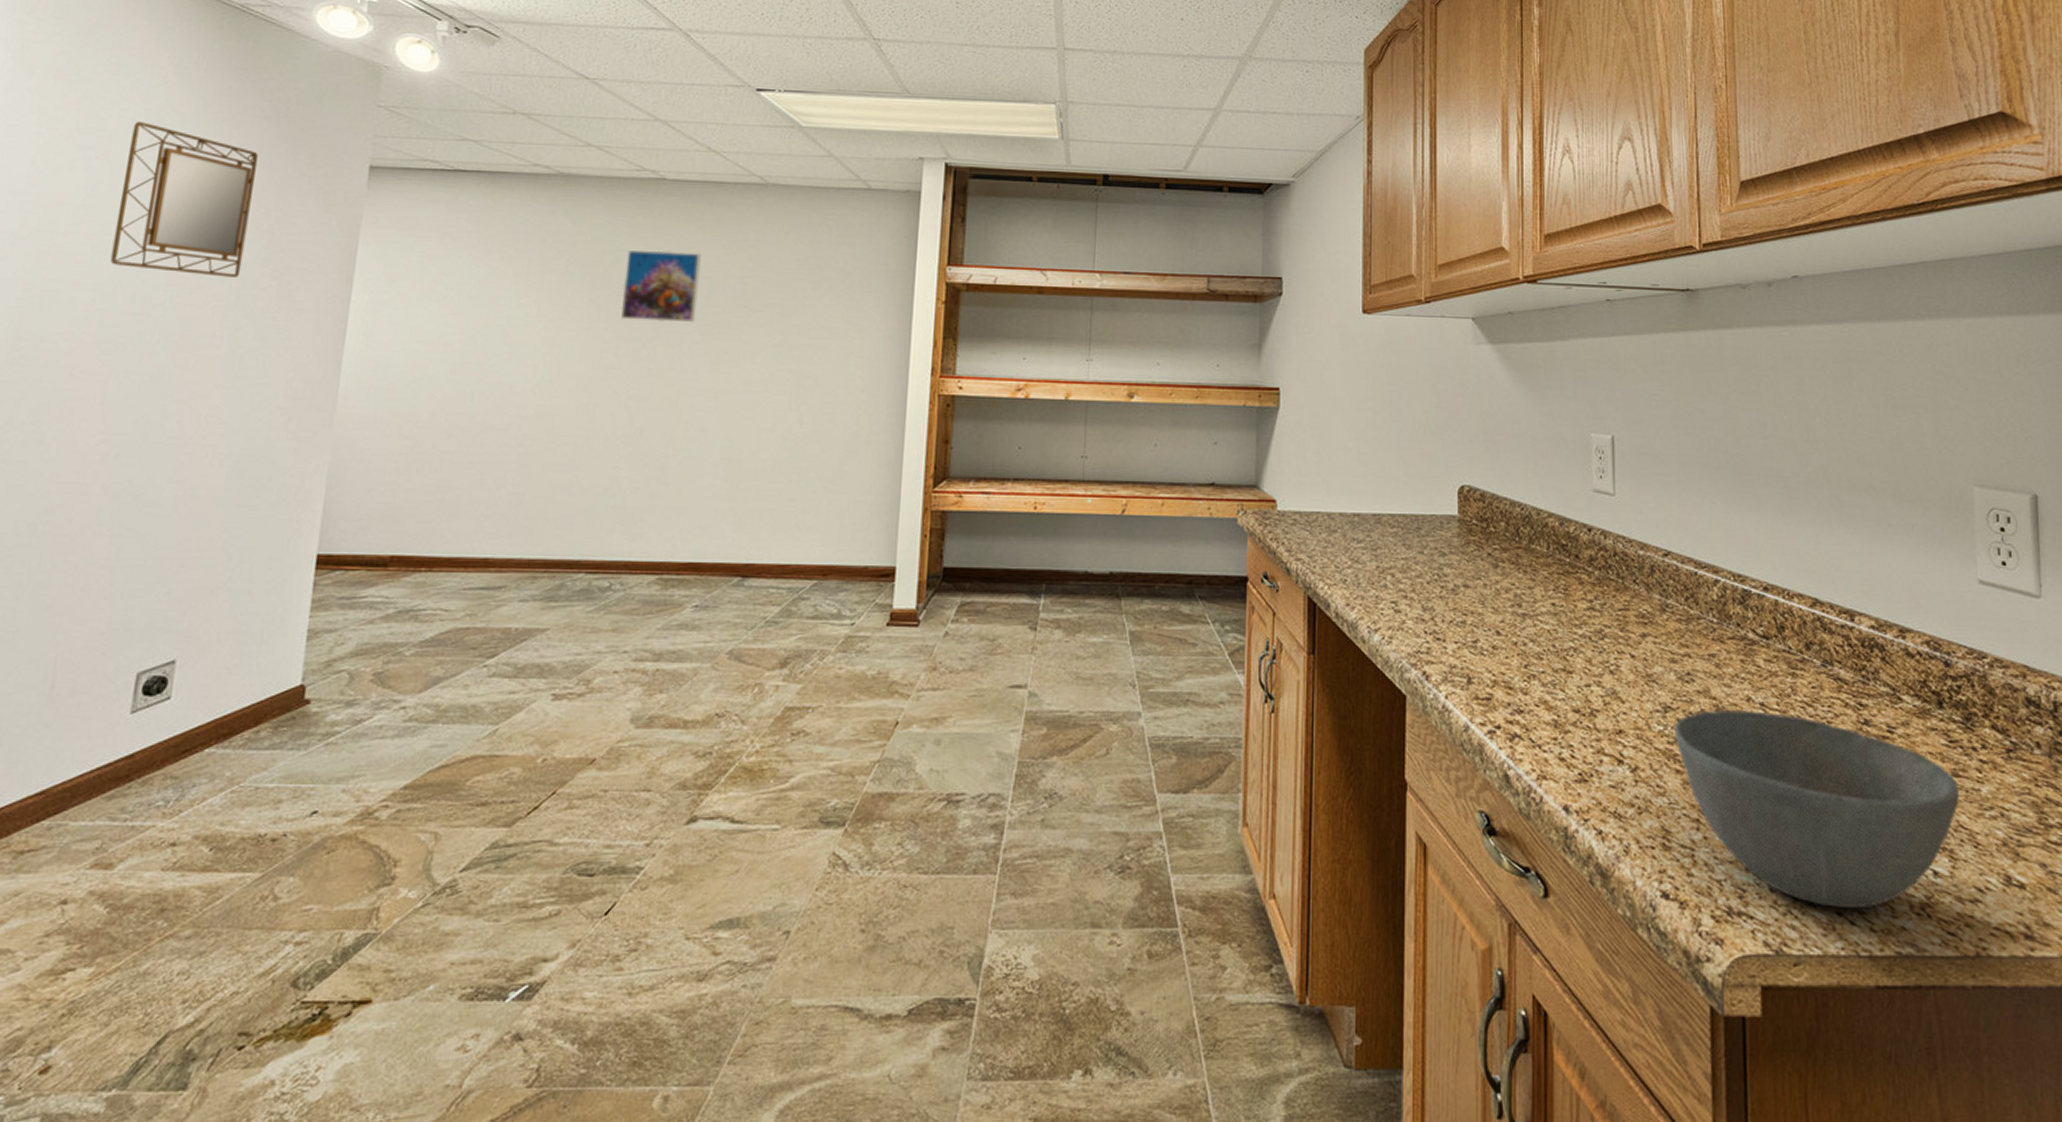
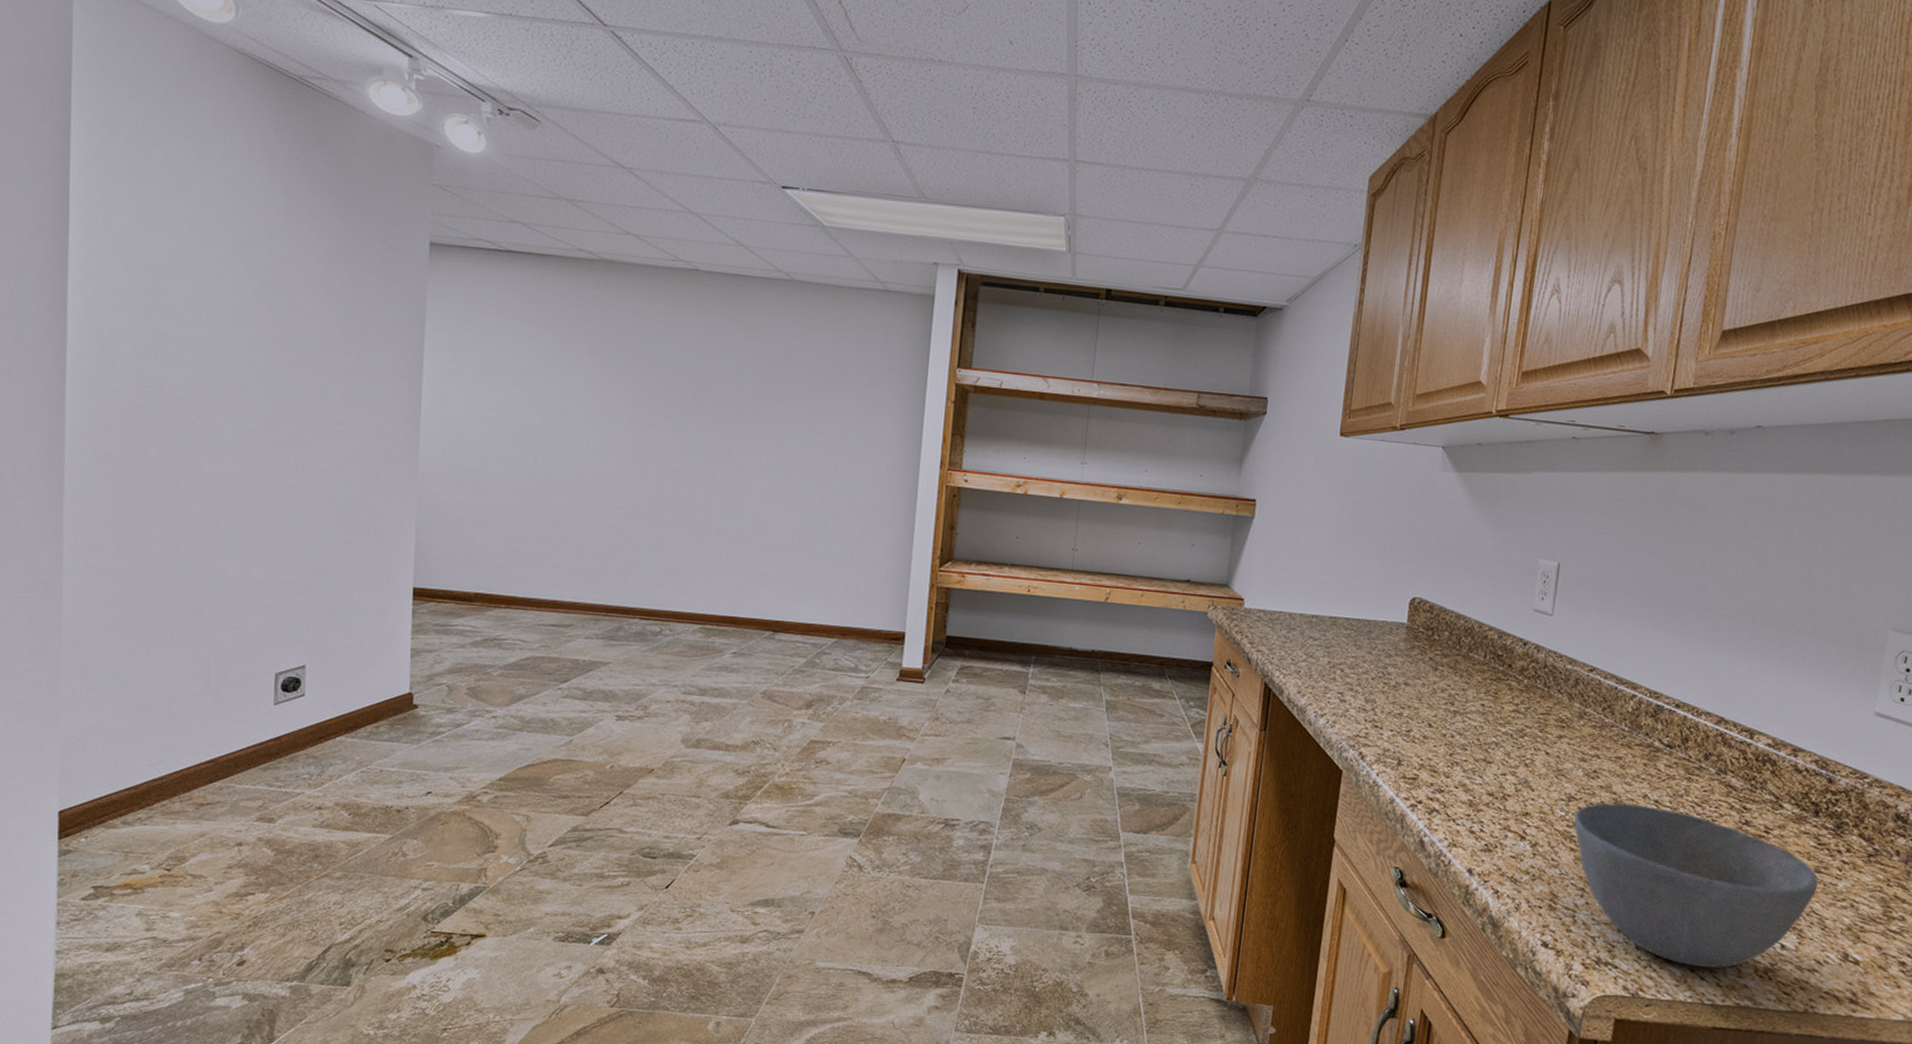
home mirror: present [110,121,258,277] -> none [210,187,329,340]
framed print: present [621,250,701,322] -> none [662,336,733,406]

